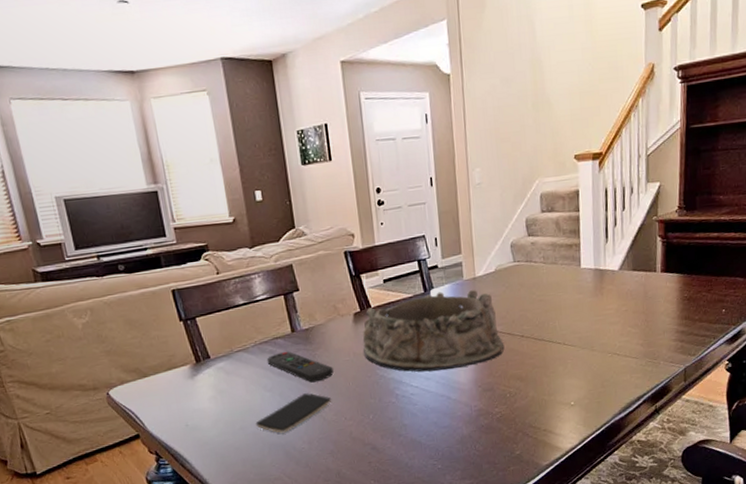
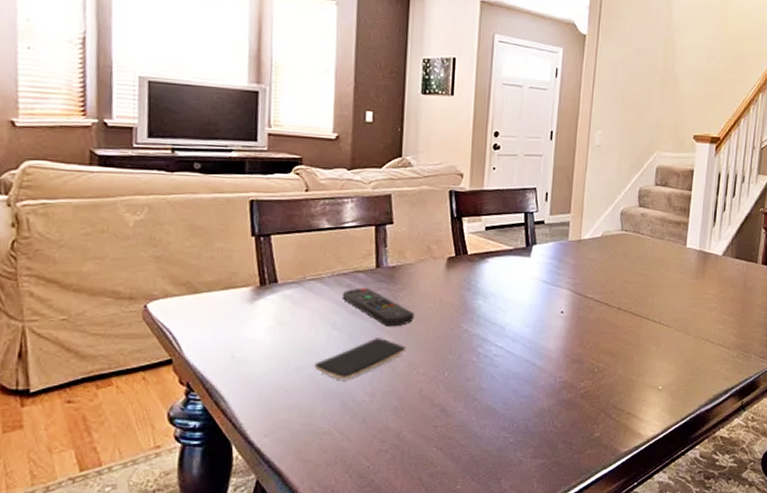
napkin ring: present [362,289,505,372] -> none [451,249,600,334]

